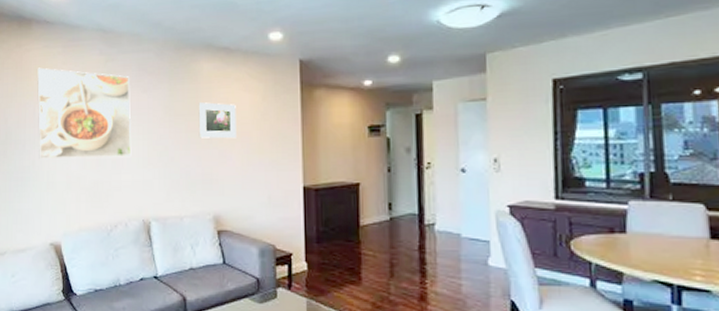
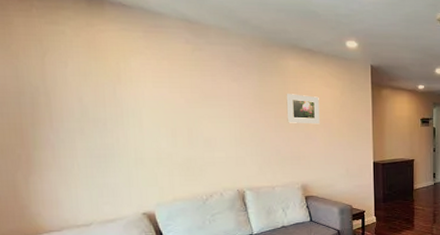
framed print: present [37,67,132,159] -> none [115,49,224,137]

